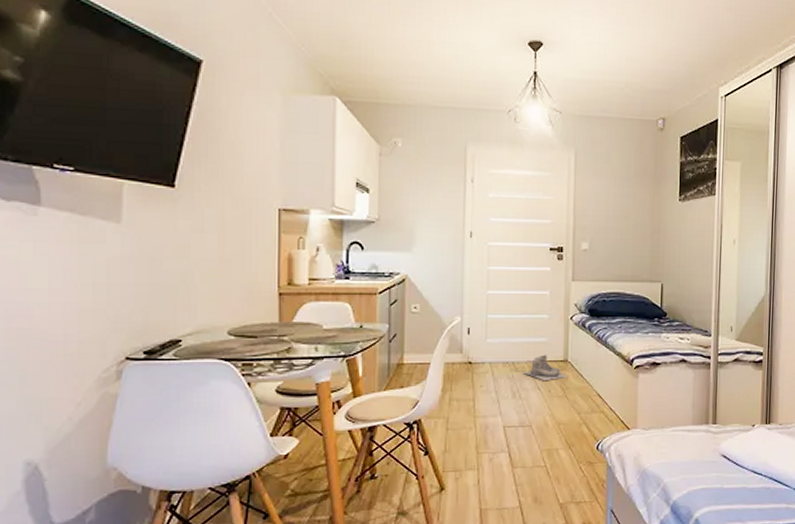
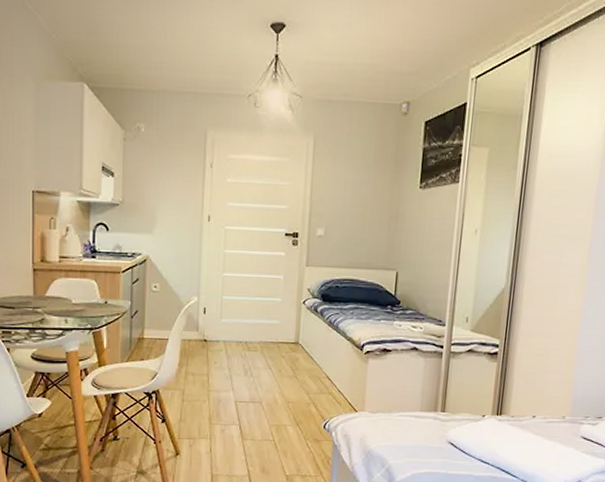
boots: present [522,355,566,382] -> none [254,336,296,362]

